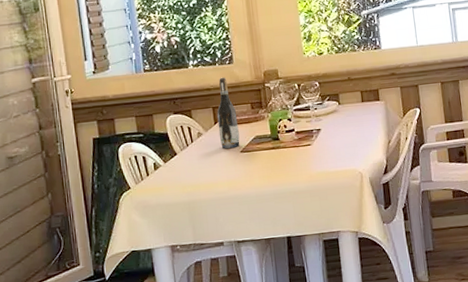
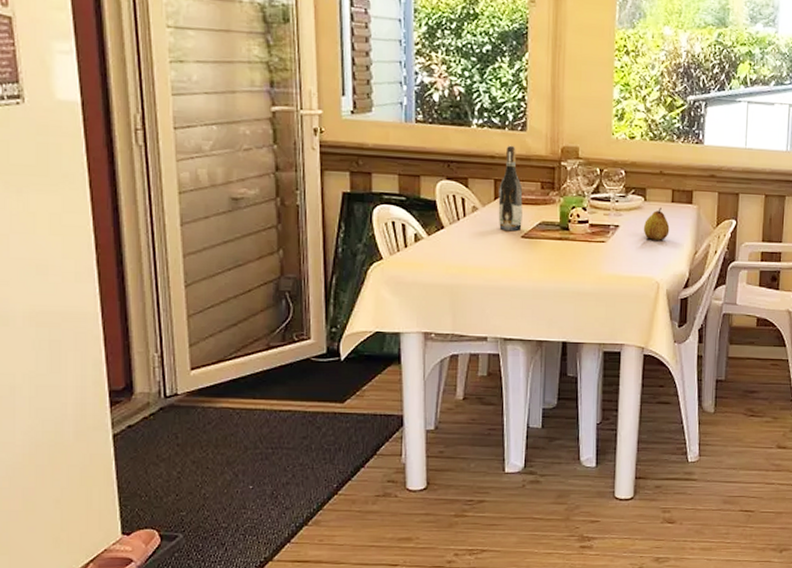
fruit: none [341,107,364,137] -> present [643,207,670,240]

